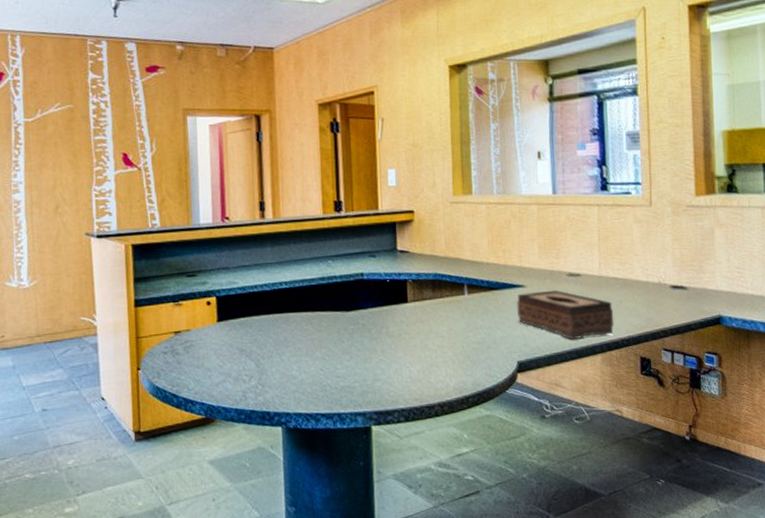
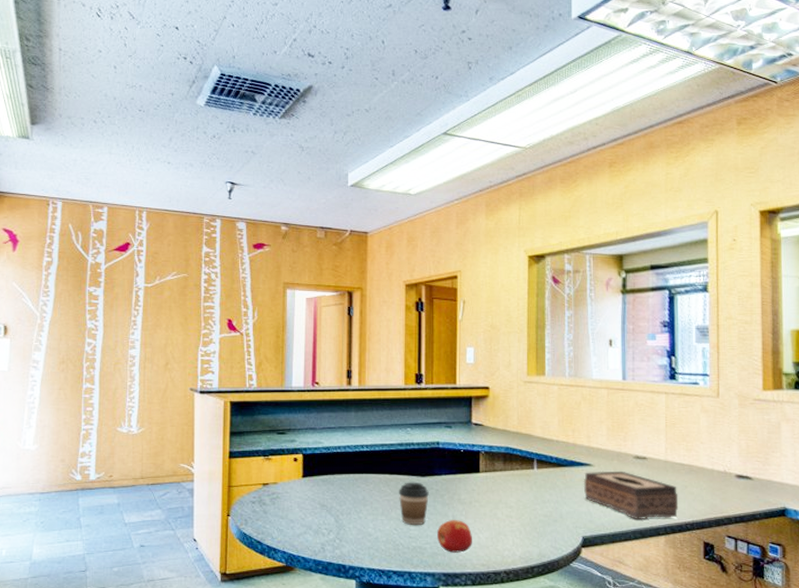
coffee cup: none [322,317,355,364] -> present [398,482,429,525]
apple: none [366,354,404,390] -> present [437,520,473,553]

